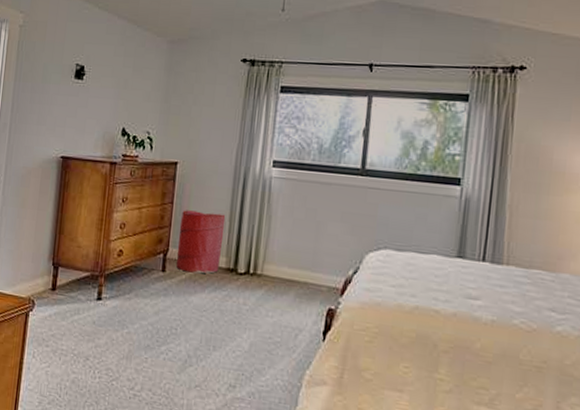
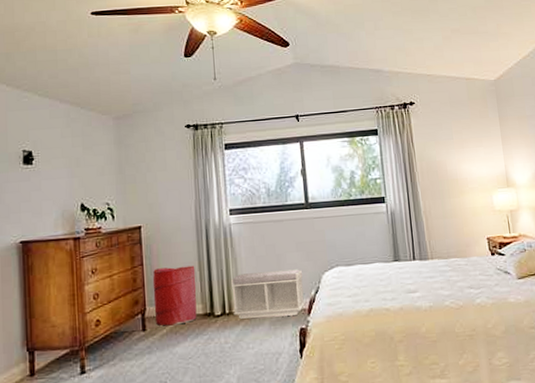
bench: none [258,234,342,293] -> present [231,269,305,319]

